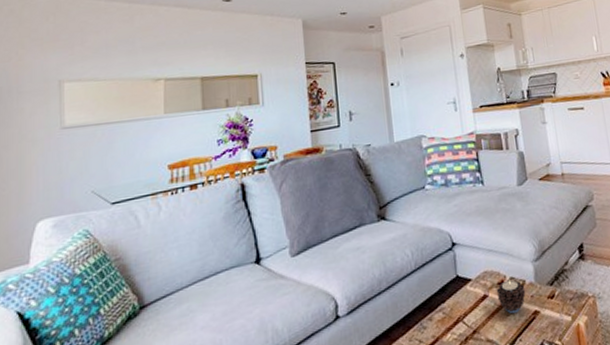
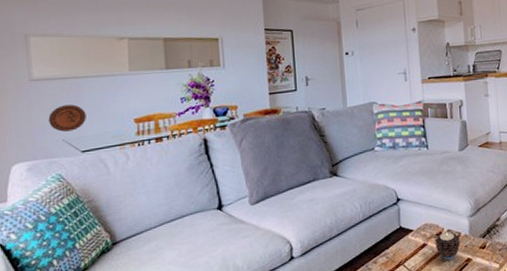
decorative plate: none [78,152,118,183] -> present [48,104,86,132]

